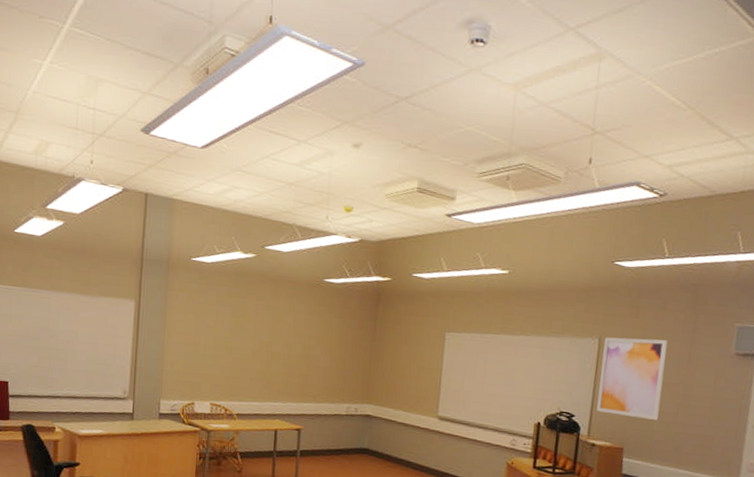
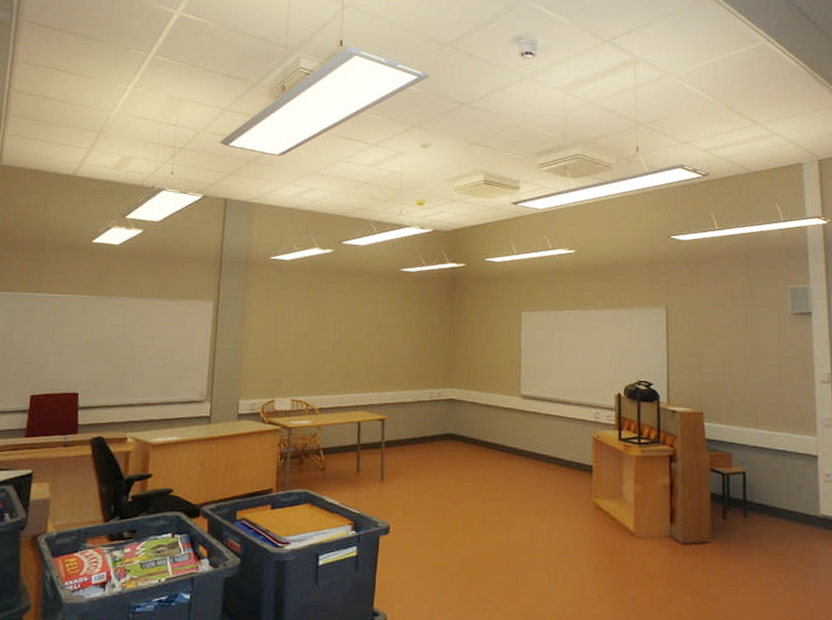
wall art: present [596,337,668,420] -> none [671,304,731,382]

